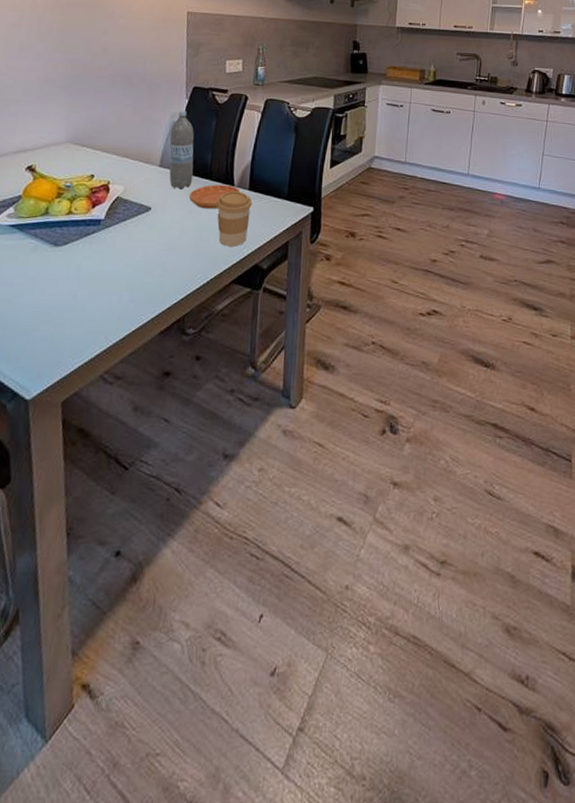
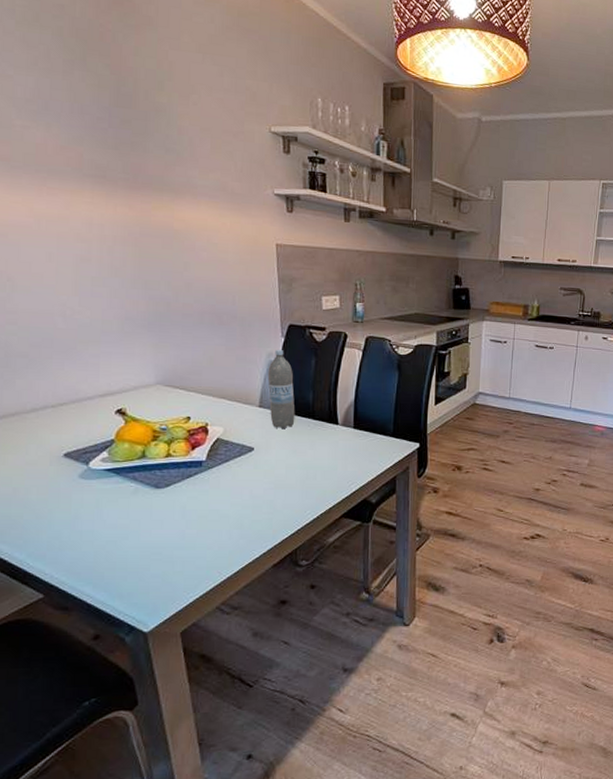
saucer: present [188,184,241,209] -> none [292,423,346,448]
coffee cup: present [215,191,252,247] -> none [320,430,358,483]

